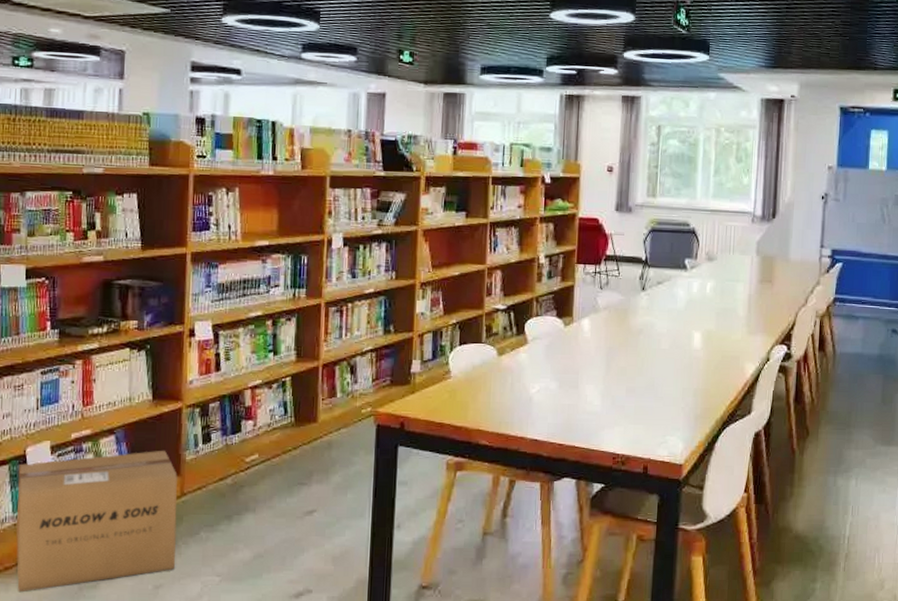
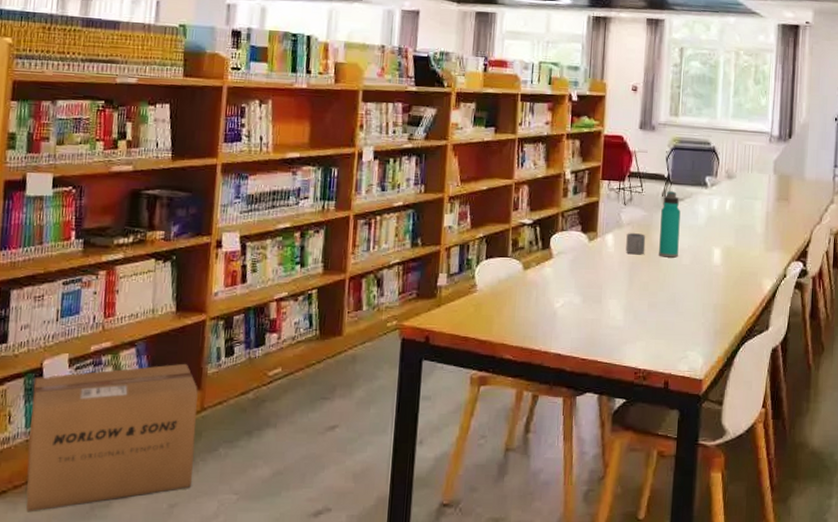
mug: none [602,317,623,340] -> present [626,233,646,255]
water bottle: none [637,274,659,342] -> present [659,191,681,258]

